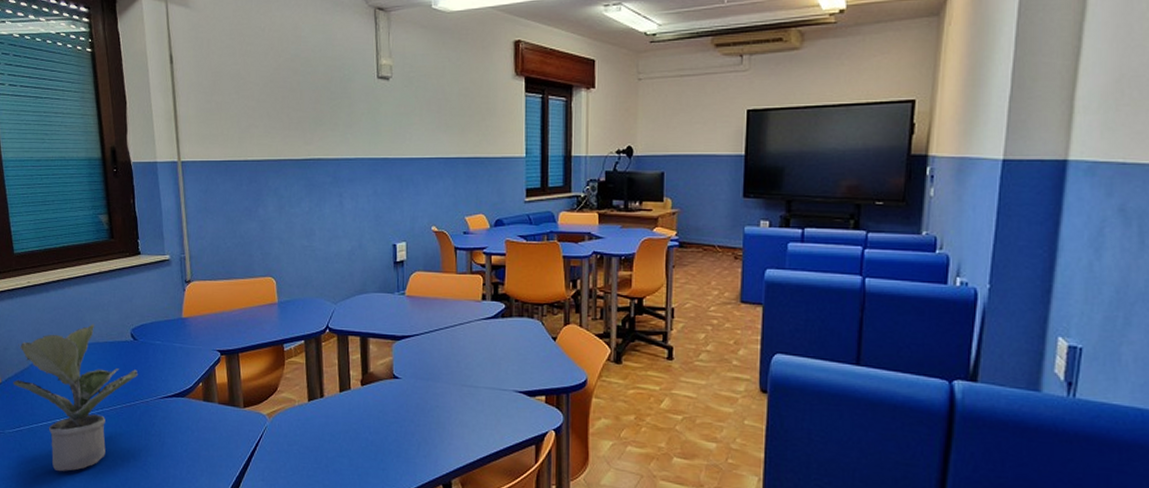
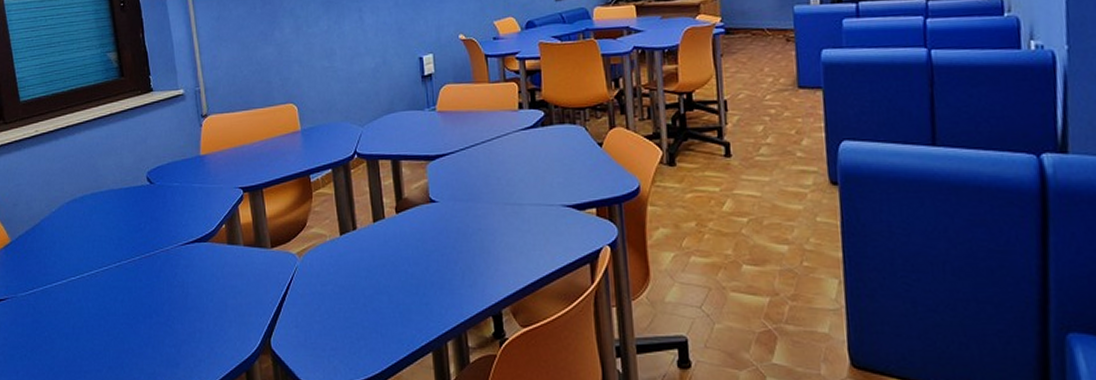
potted plant: present [13,324,139,471] -> none [24,170,157,334]

